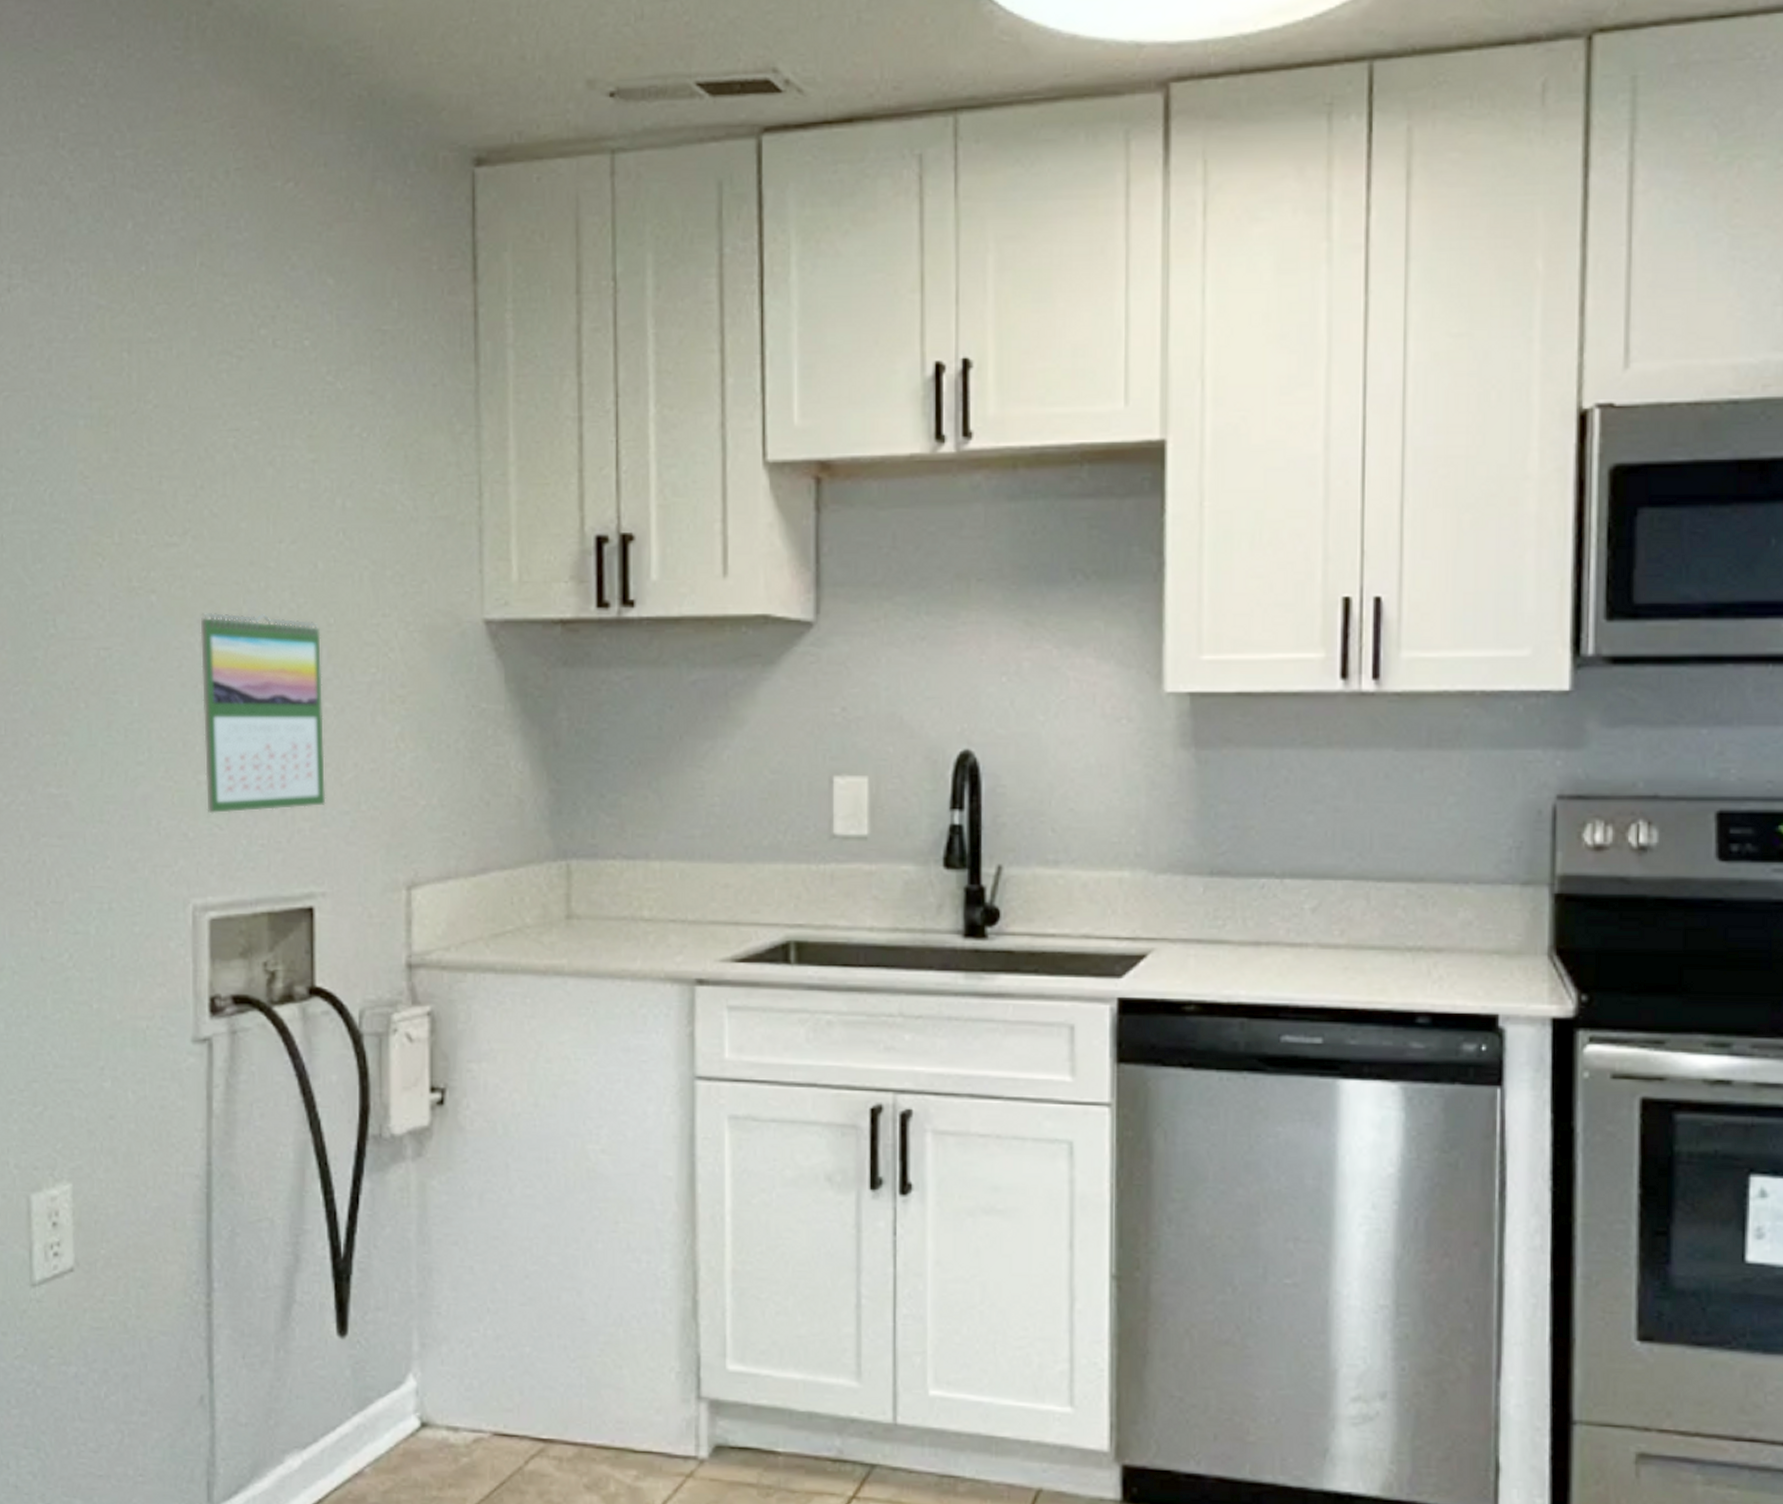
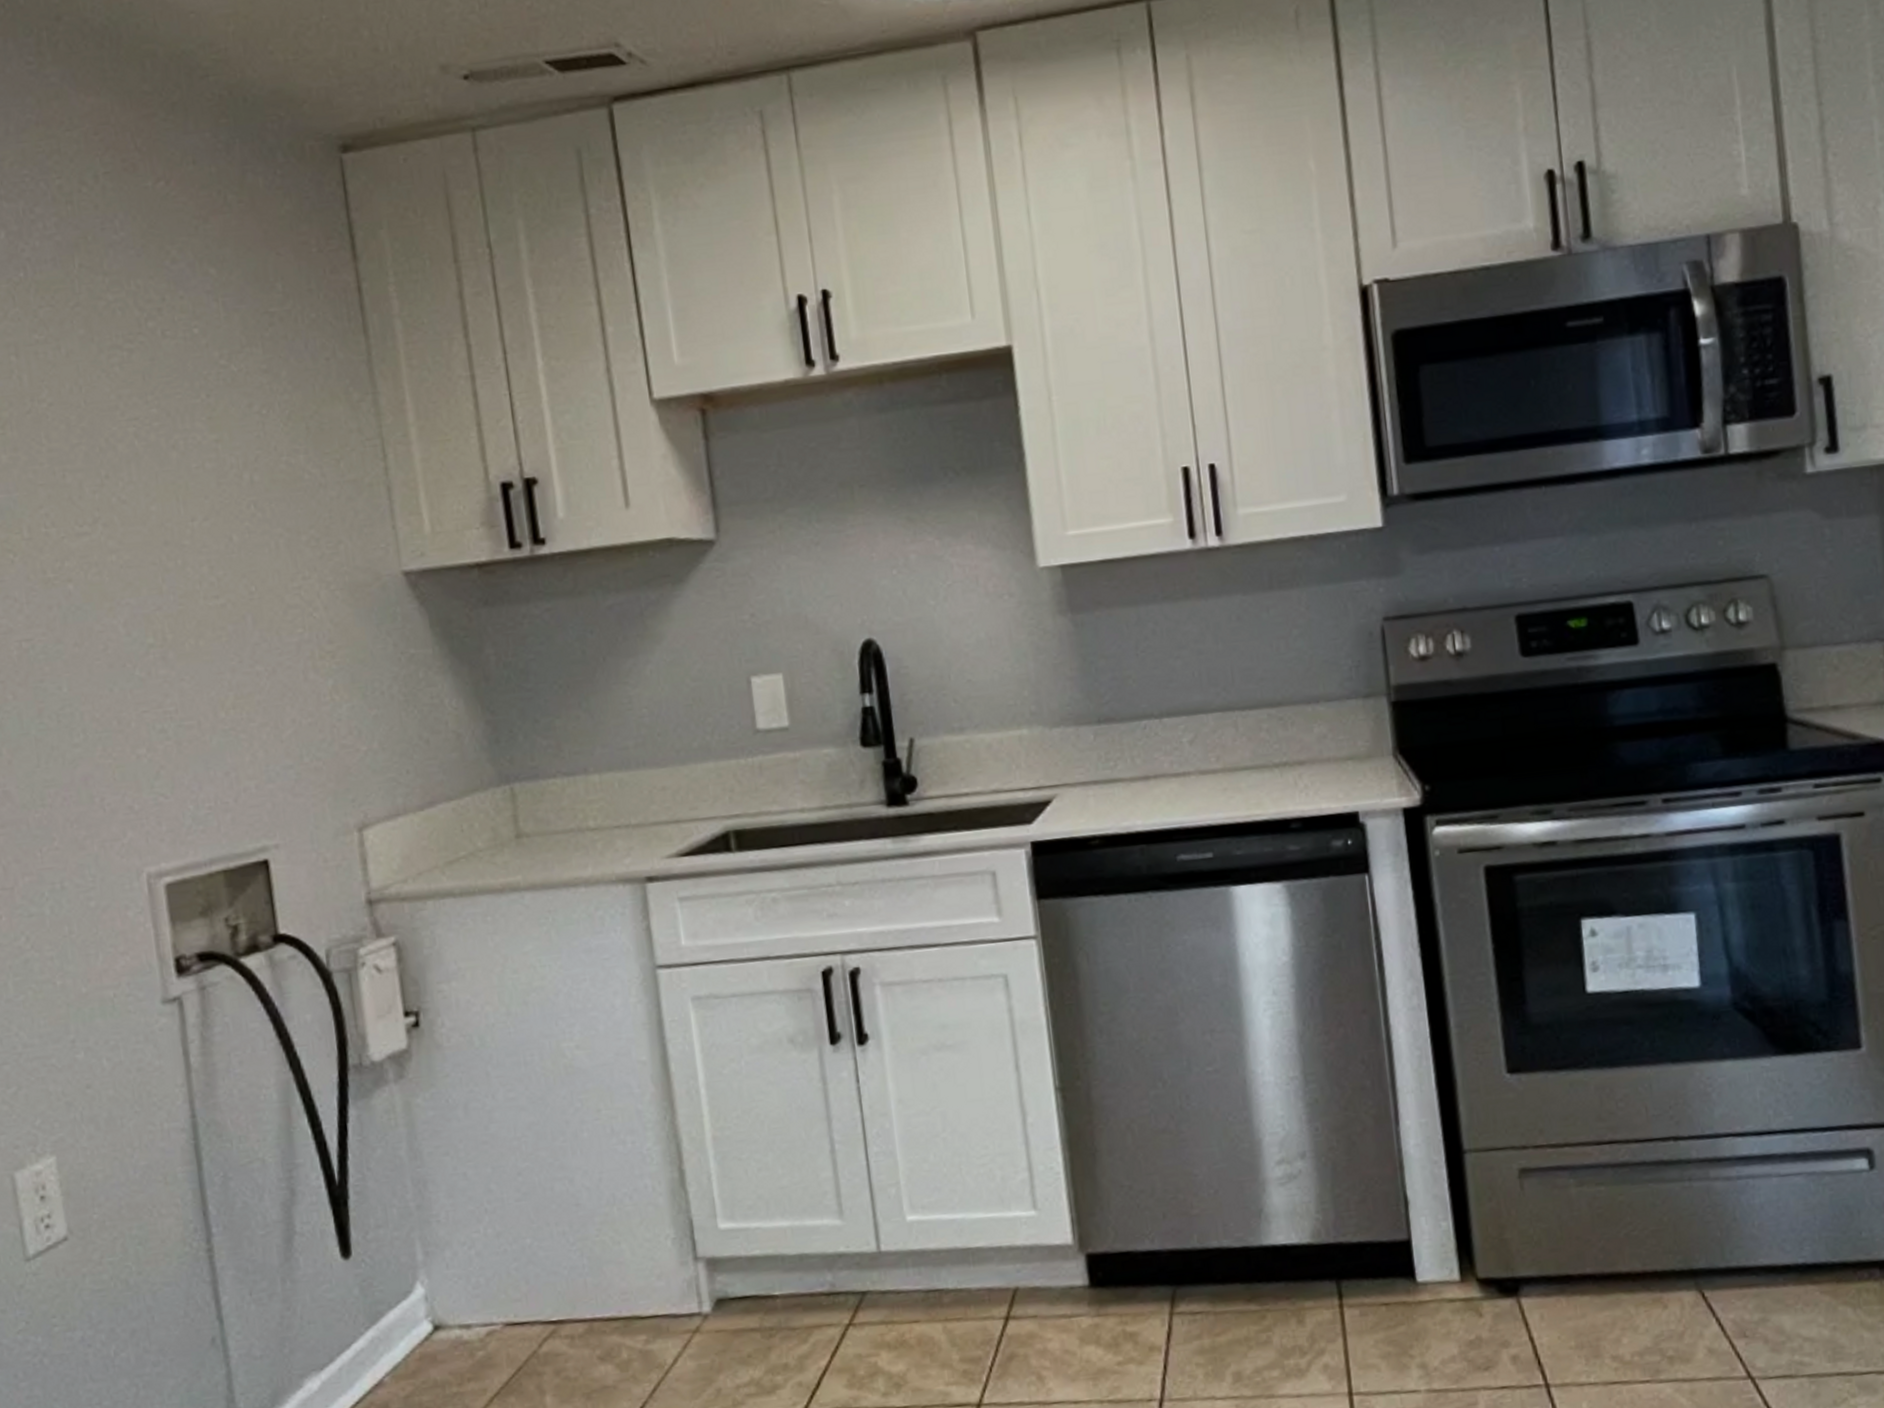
calendar: present [200,612,326,814] -> none [121,590,269,785]

